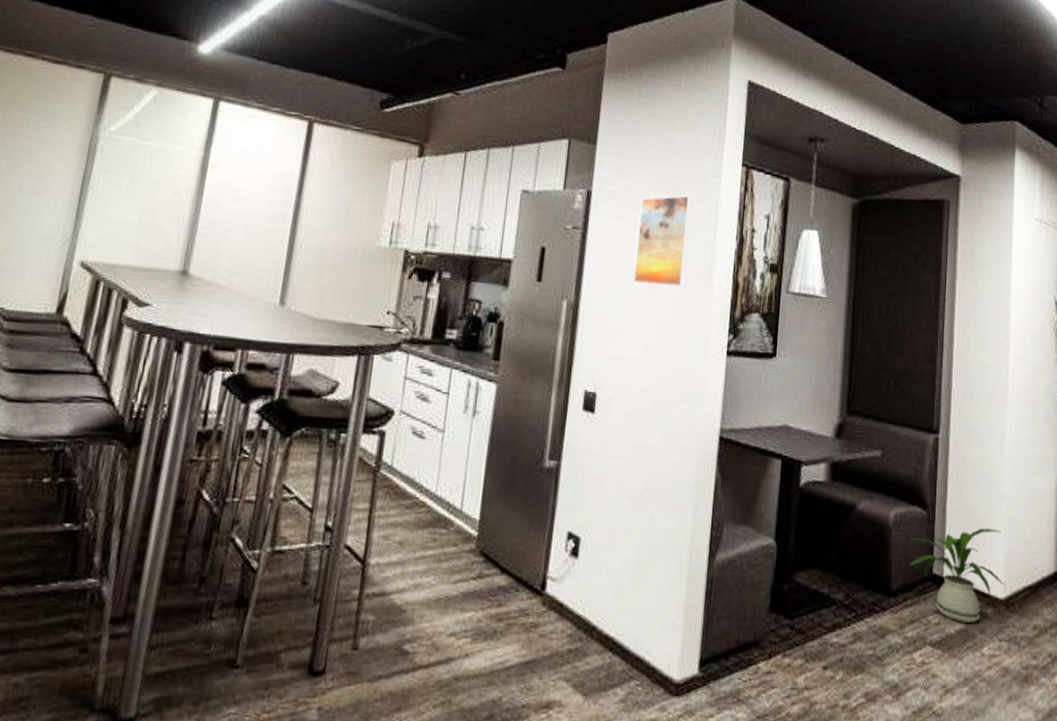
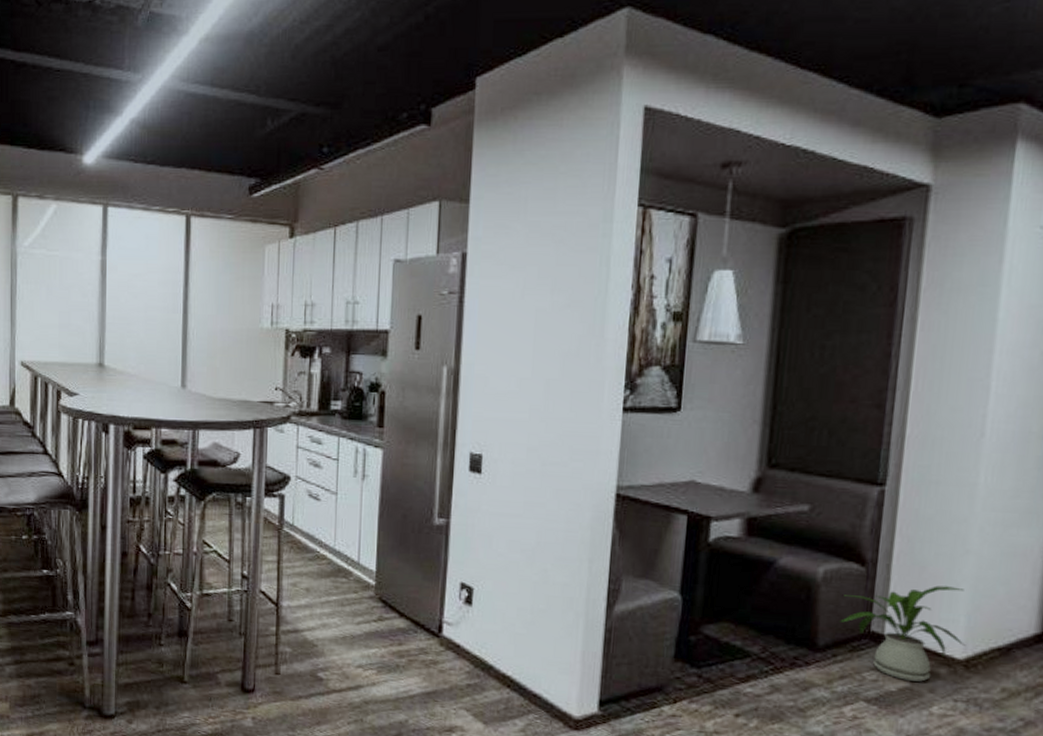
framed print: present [633,194,696,288] -> none [516,245,583,345]

